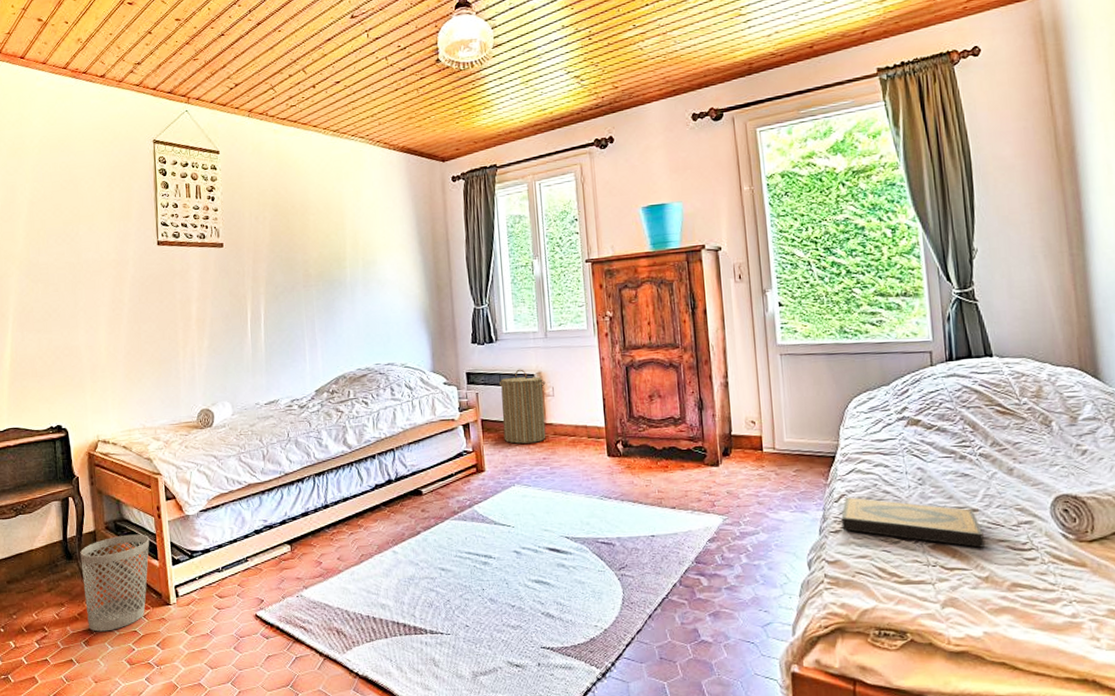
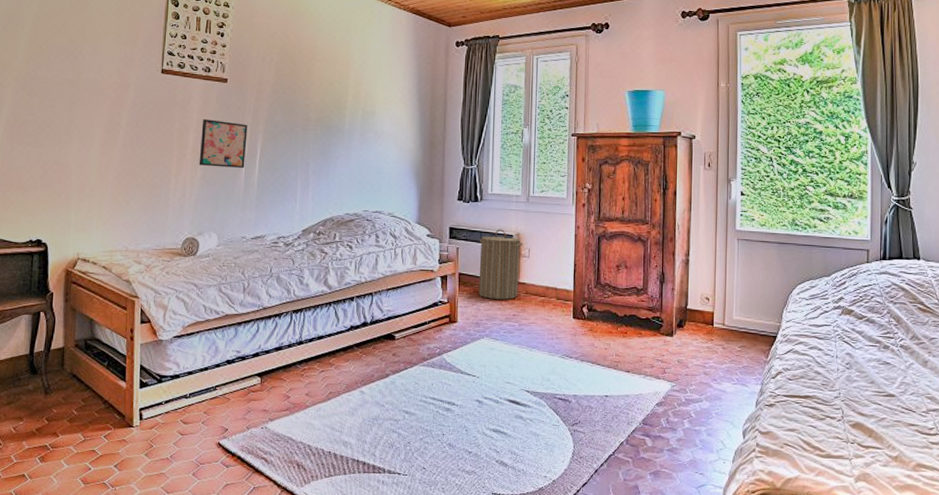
wastebasket: present [80,534,150,632] -> none [45,354,119,449]
wall art: none [203,286,250,335] -> present [199,119,248,168]
hardback book: present [841,497,985,548] -> none [776,374,897,430]

